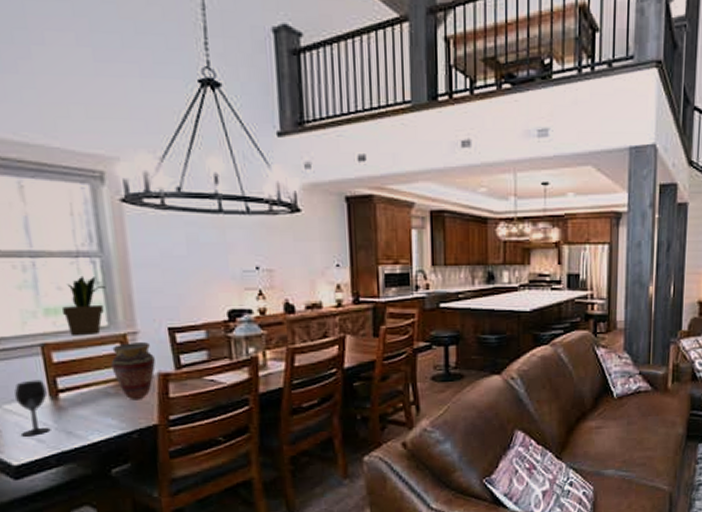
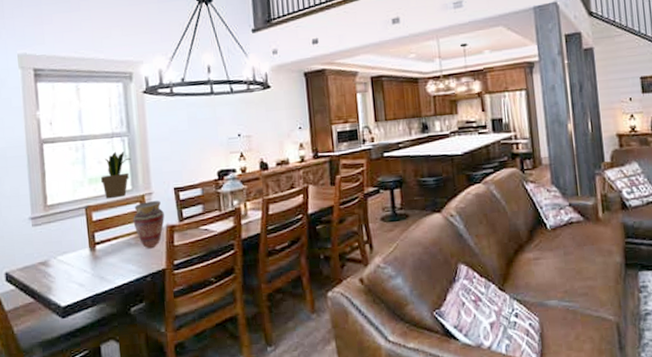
wine glass: present [14,379,51,437] -> none [65,235,89,282]

